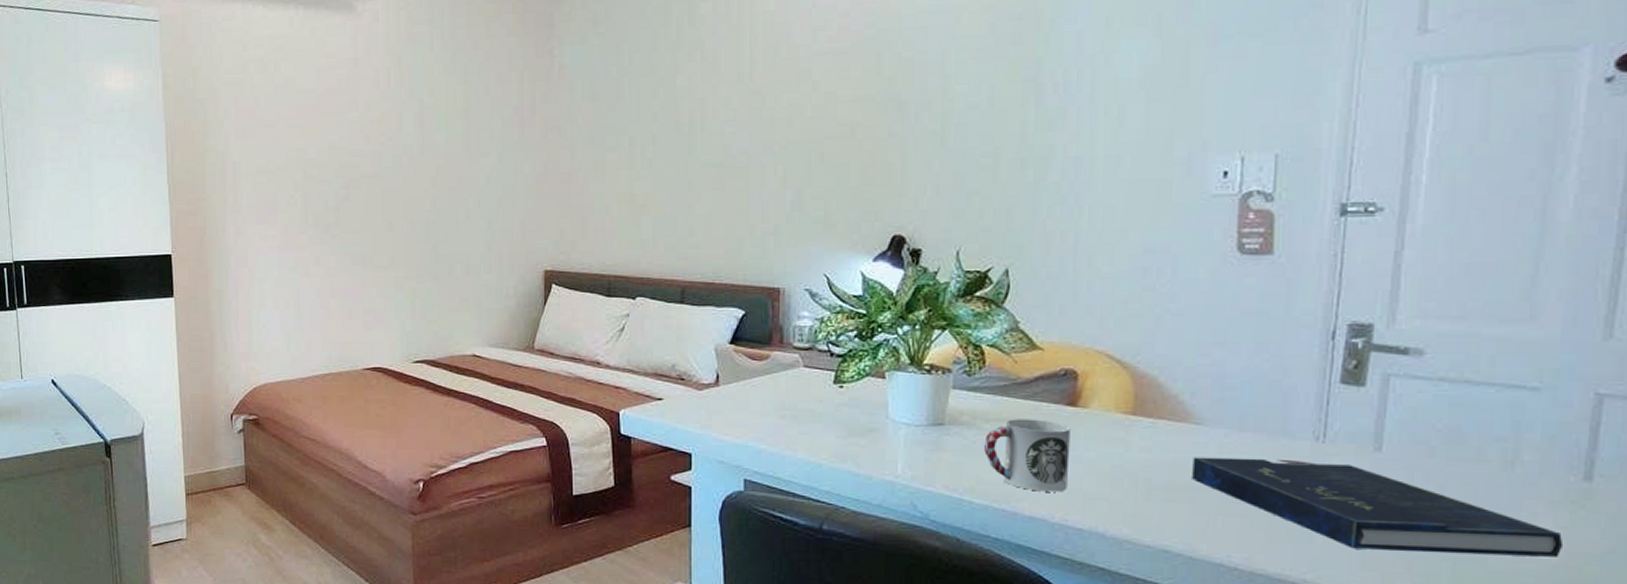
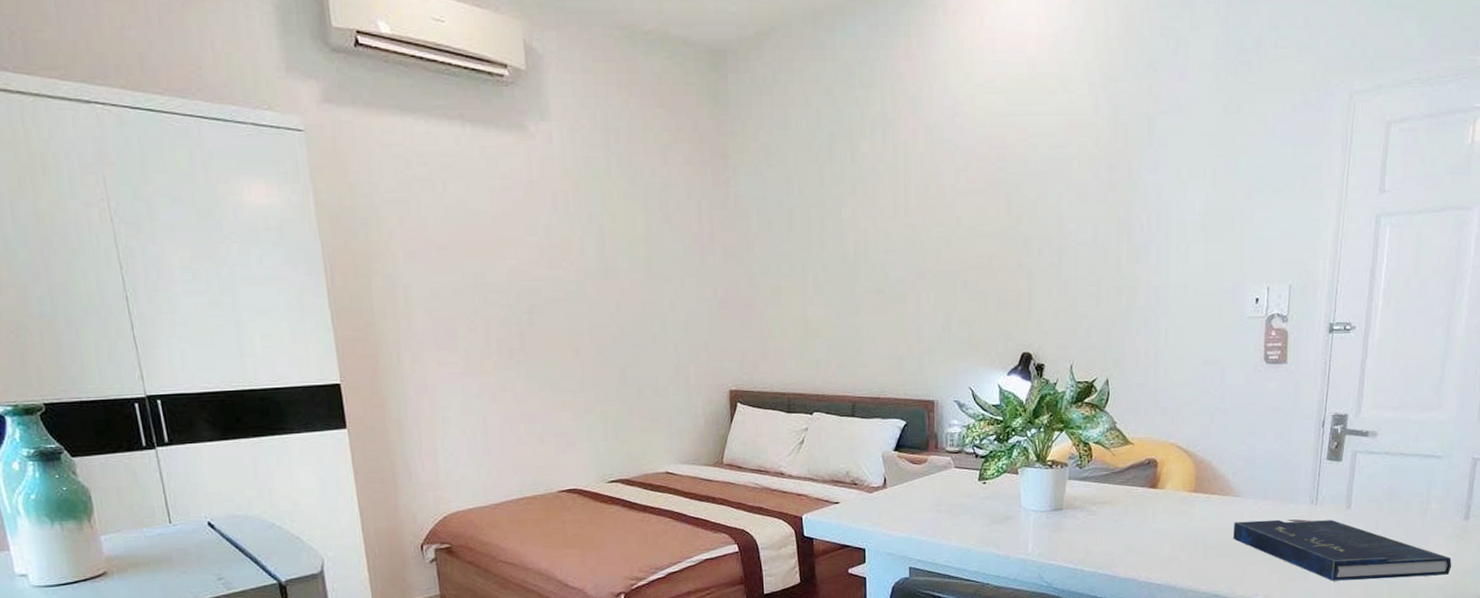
cup: present [984,419,1070,492] -> none [1092,500,1152,558]

